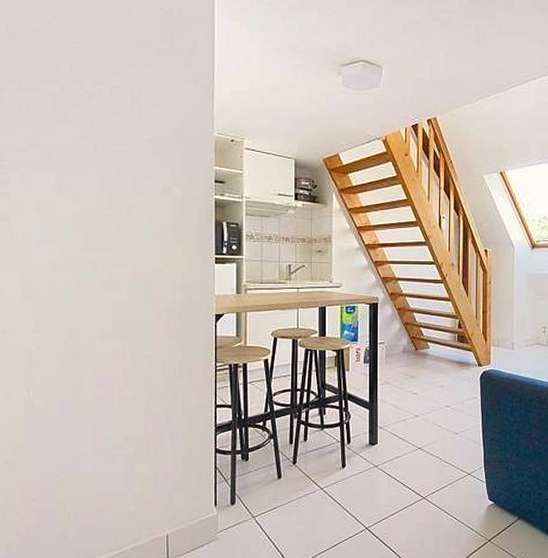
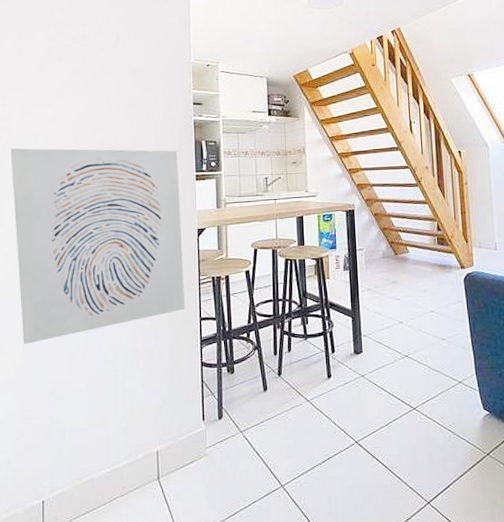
wall art: none [9,215,199,427] -> present [10,148,185,345]

